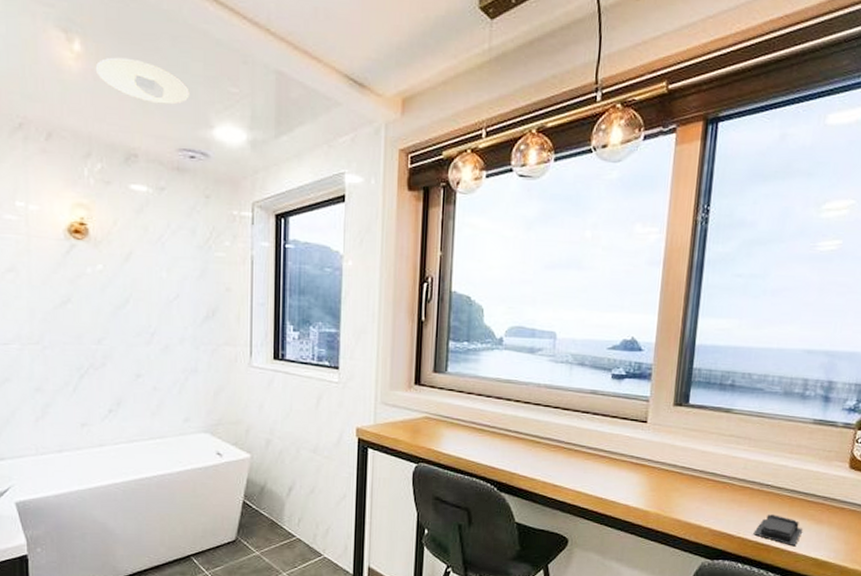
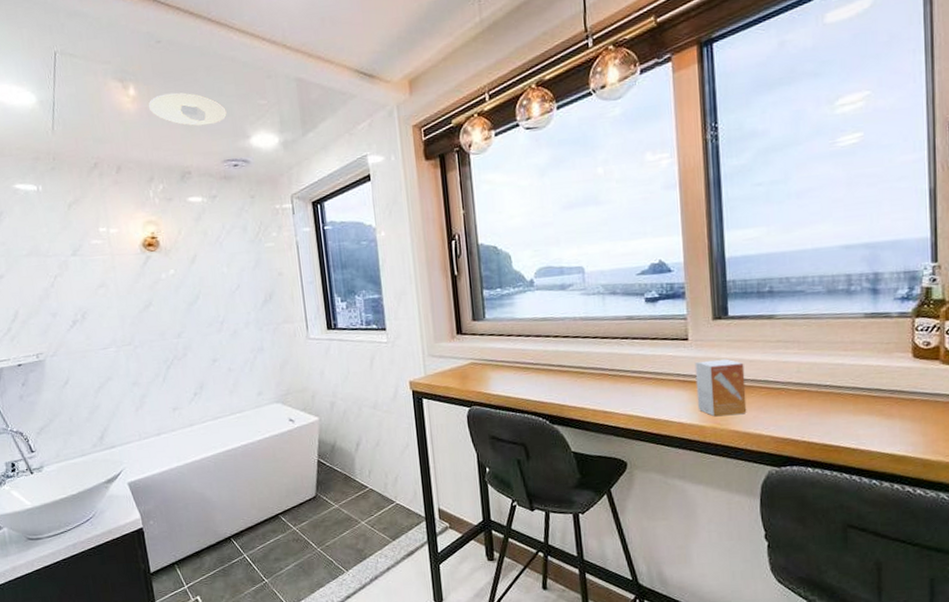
small box: none [645,445,696,504] -> present [694,359,747,417]
soap bar: present [753,514,803,547] -> none [819,414,873,445]

